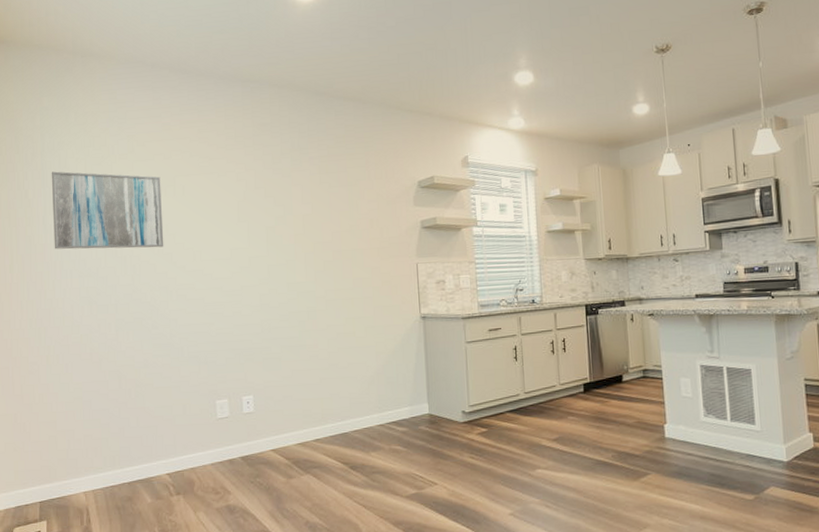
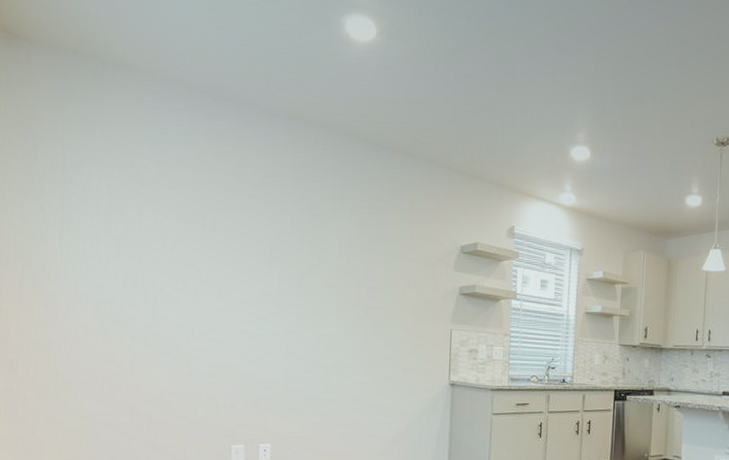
wall art: present [51,171,164,249] -> none [69,188,190,282]

